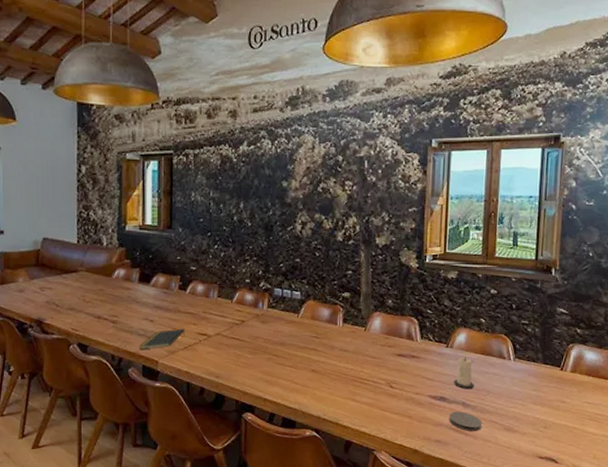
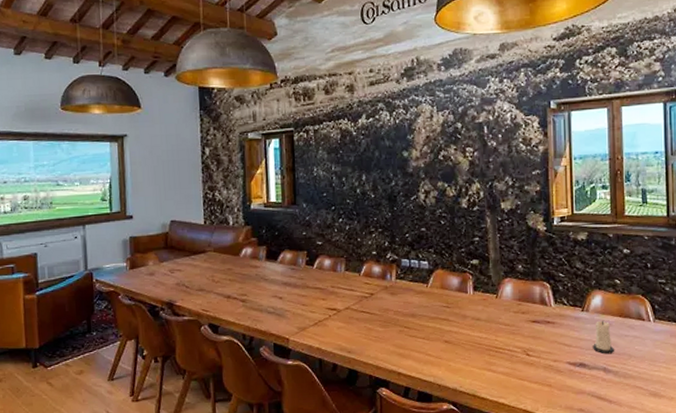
notepad: present [139,328,185,349] -> none [270,304,314,327]
coaster: present [448,412,482,432] -> none [590,378,626,399]

